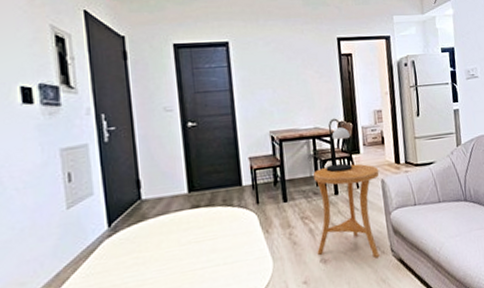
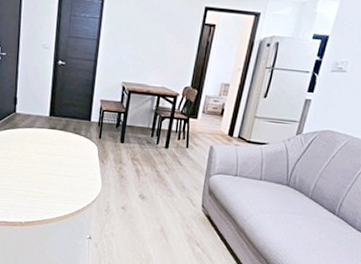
side table: present [313,164,380,258] -> none [138,123,211,208]
table lamp: present [326,118,352,173] -> none [163,82,193,131]

